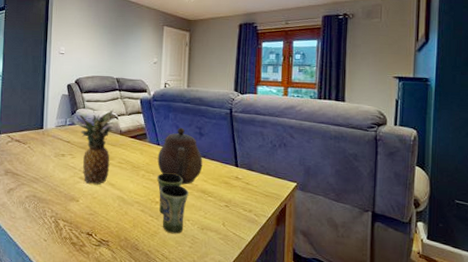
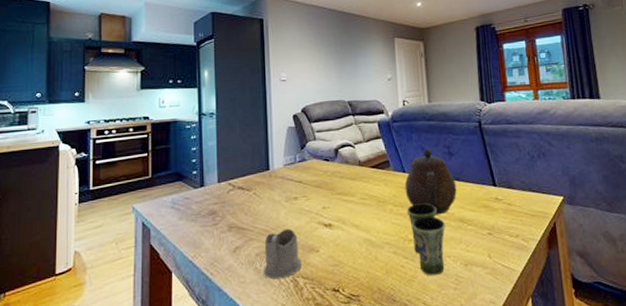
tea glass holder: none [31,179,63,219] -> present [264,228,302,280]
fruit: present [78,108,117,185] -> none [309,136,354,229]

